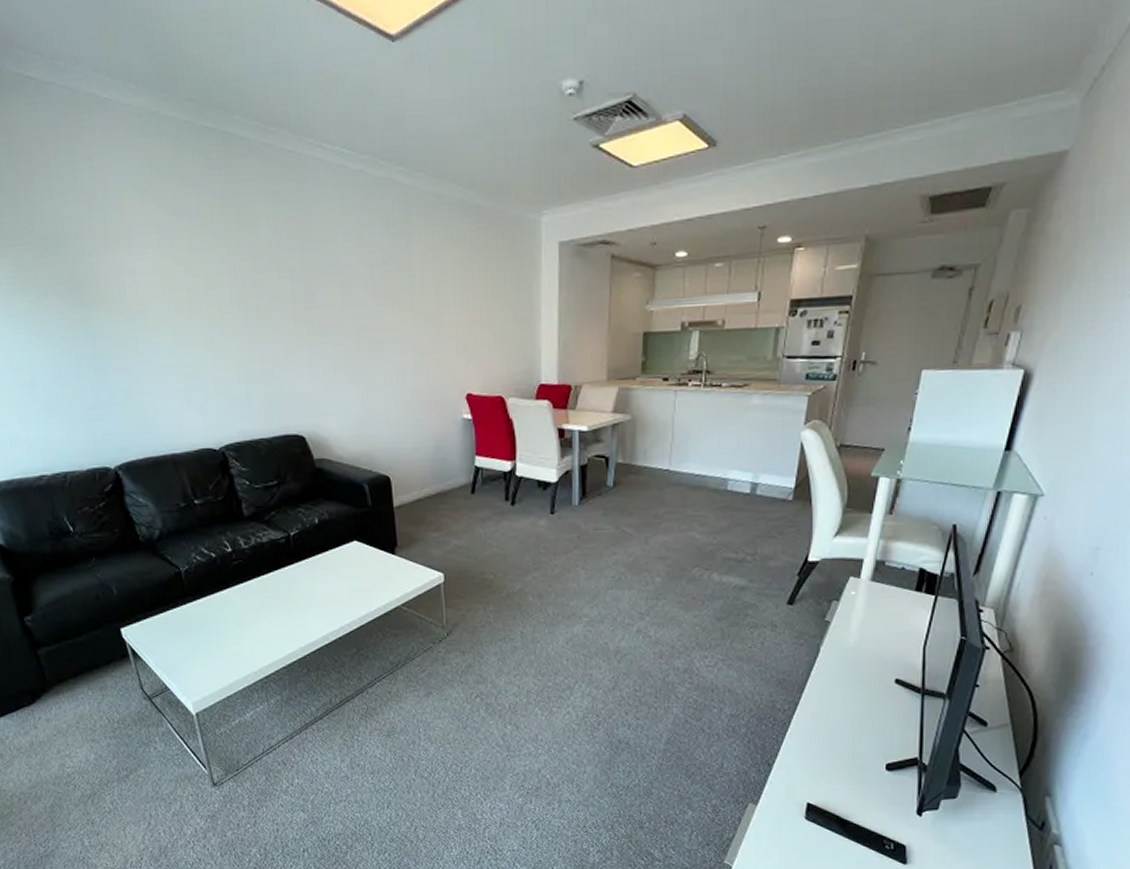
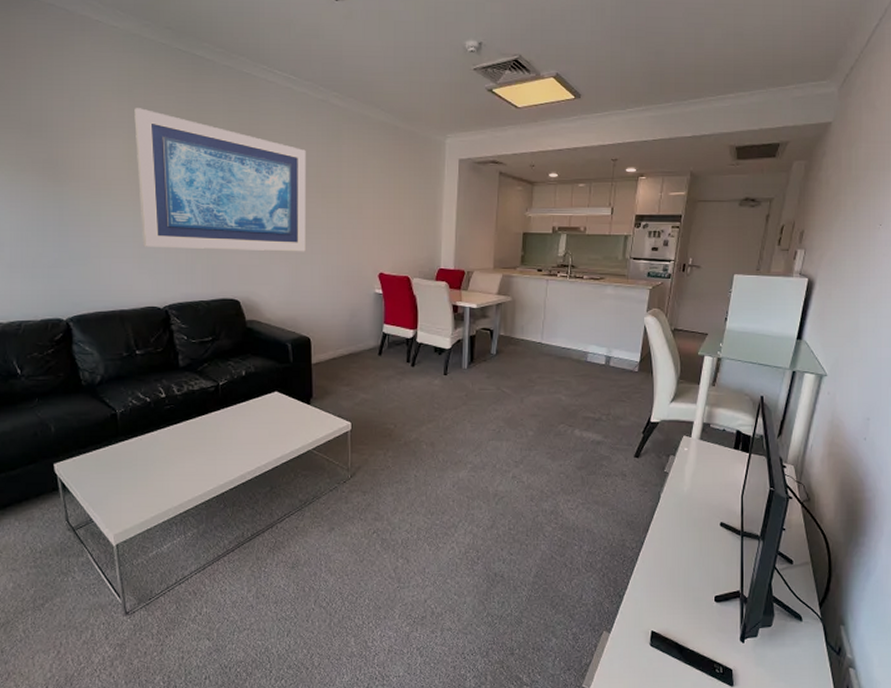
wall art: none [161,207,377,378] -> present [134,108,306,252]

